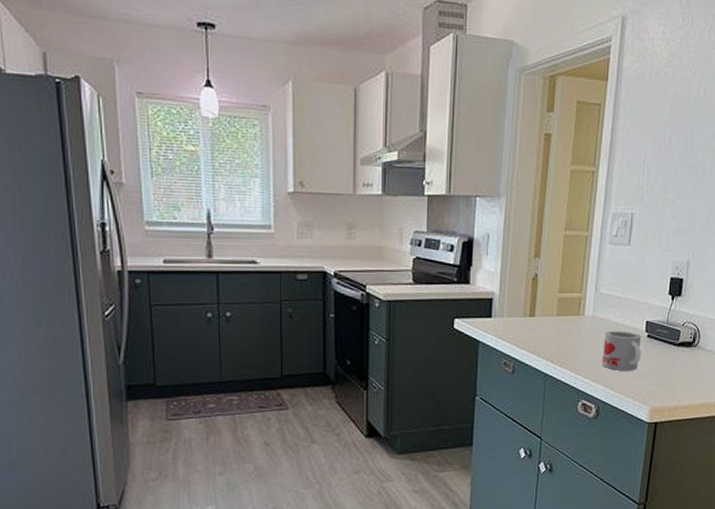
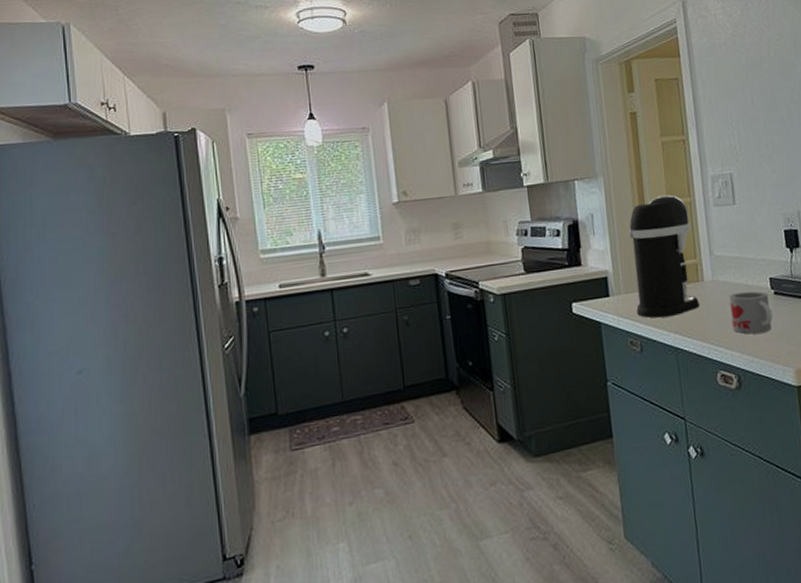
coffee maker: none [515,225,583,344] -> present [629,195,700,318]

